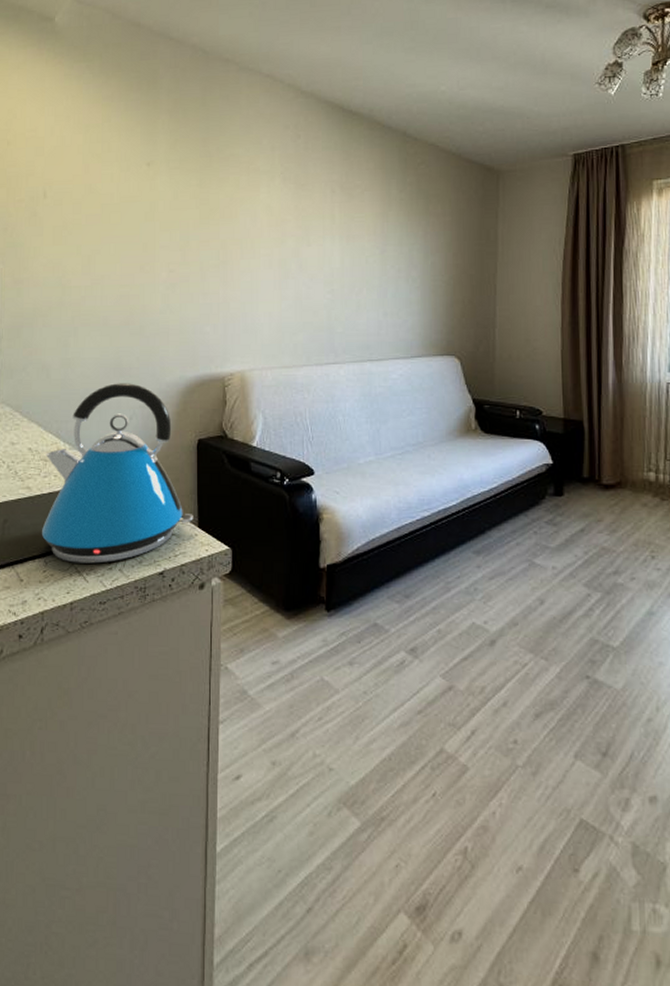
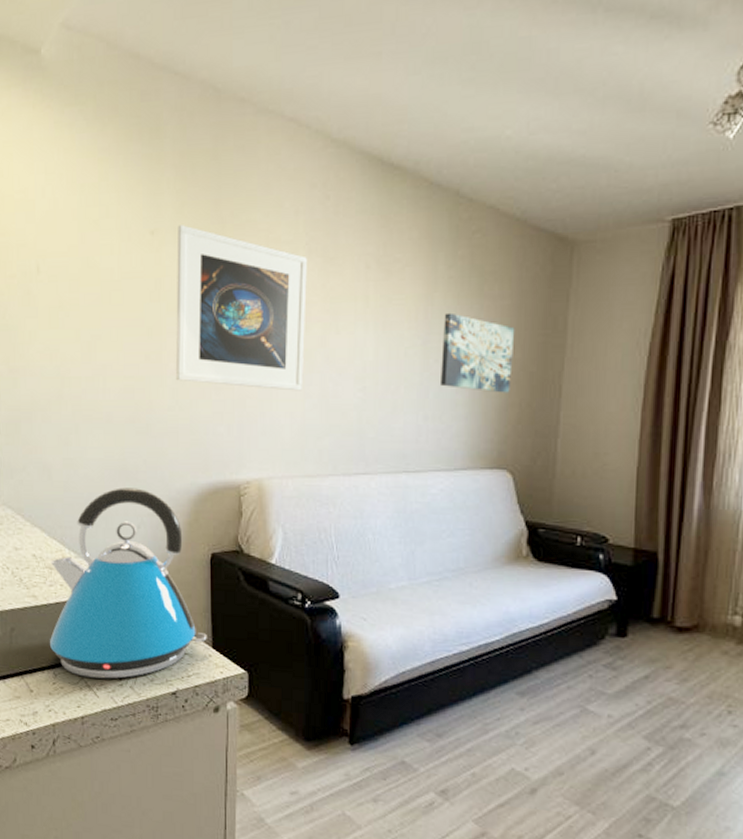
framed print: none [167,158,282,294] -> present [175,225,307,391]
wall art: none [396,227,456,292] -> present [441,312,515,393]

